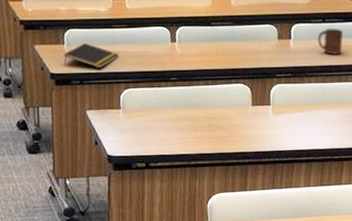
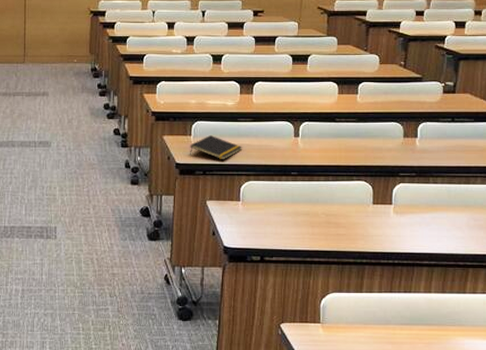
cup: present [317,28,344,55] -> none [445,128,474,156]

